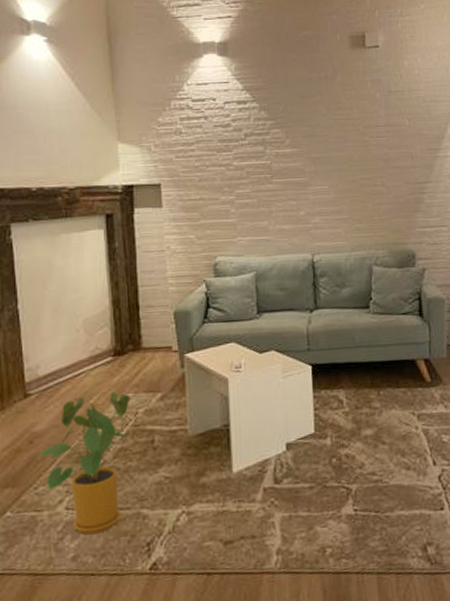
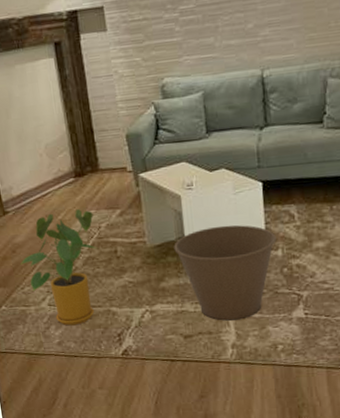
basket: none [218,411,325,522] -> present [174,225,277,321]

